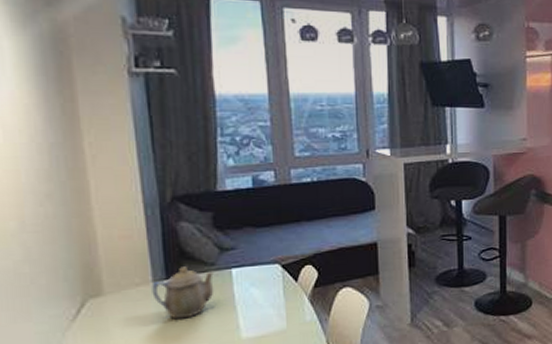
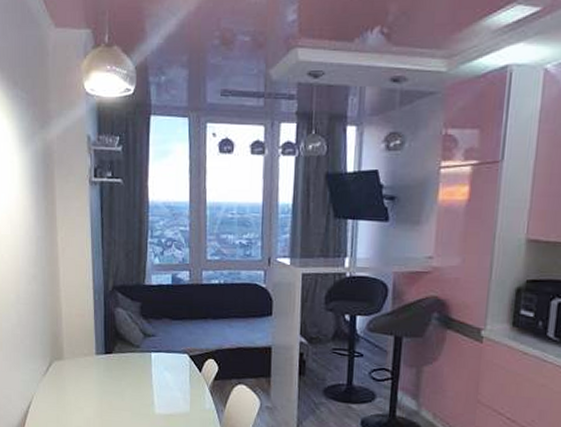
teapot: present [151,266,215,320] -> none [95,345,139,389]

